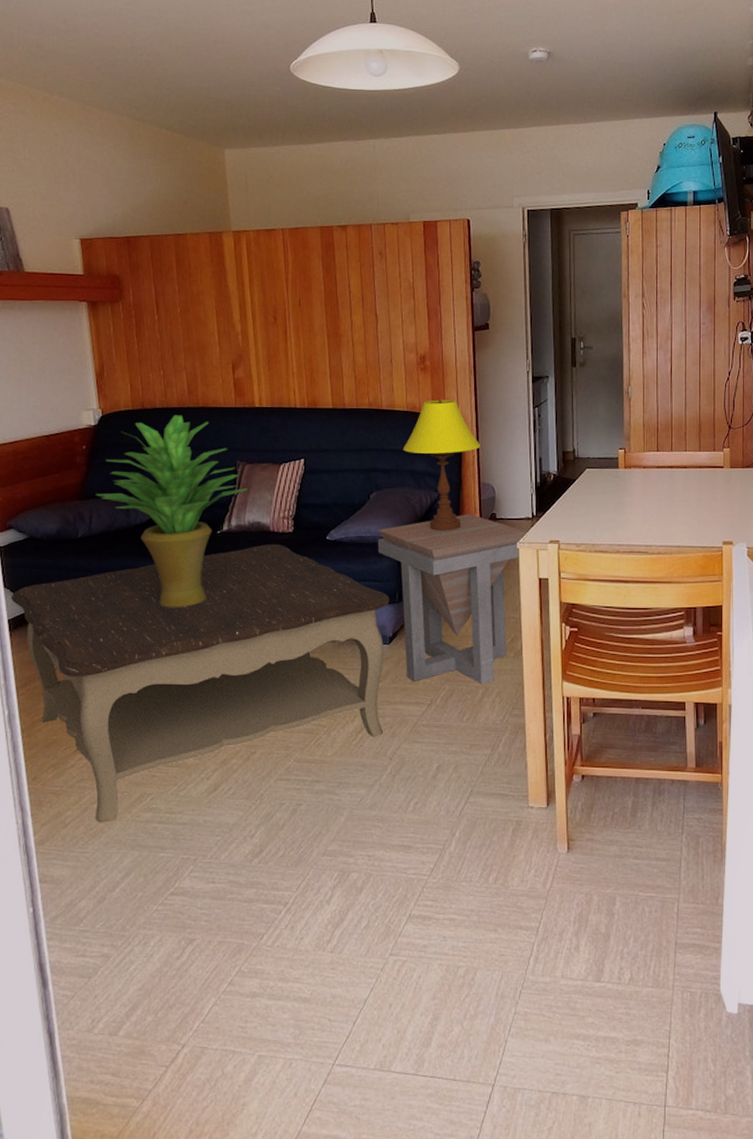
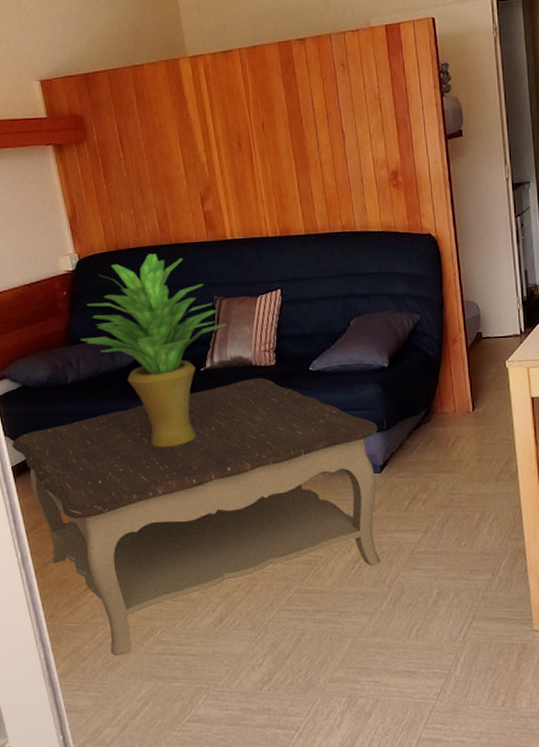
side table: present [377,514,529,684] -> none [360,335,518,509]
table lamp: present [402,399,481,531] -> none [380,216,461,355]

